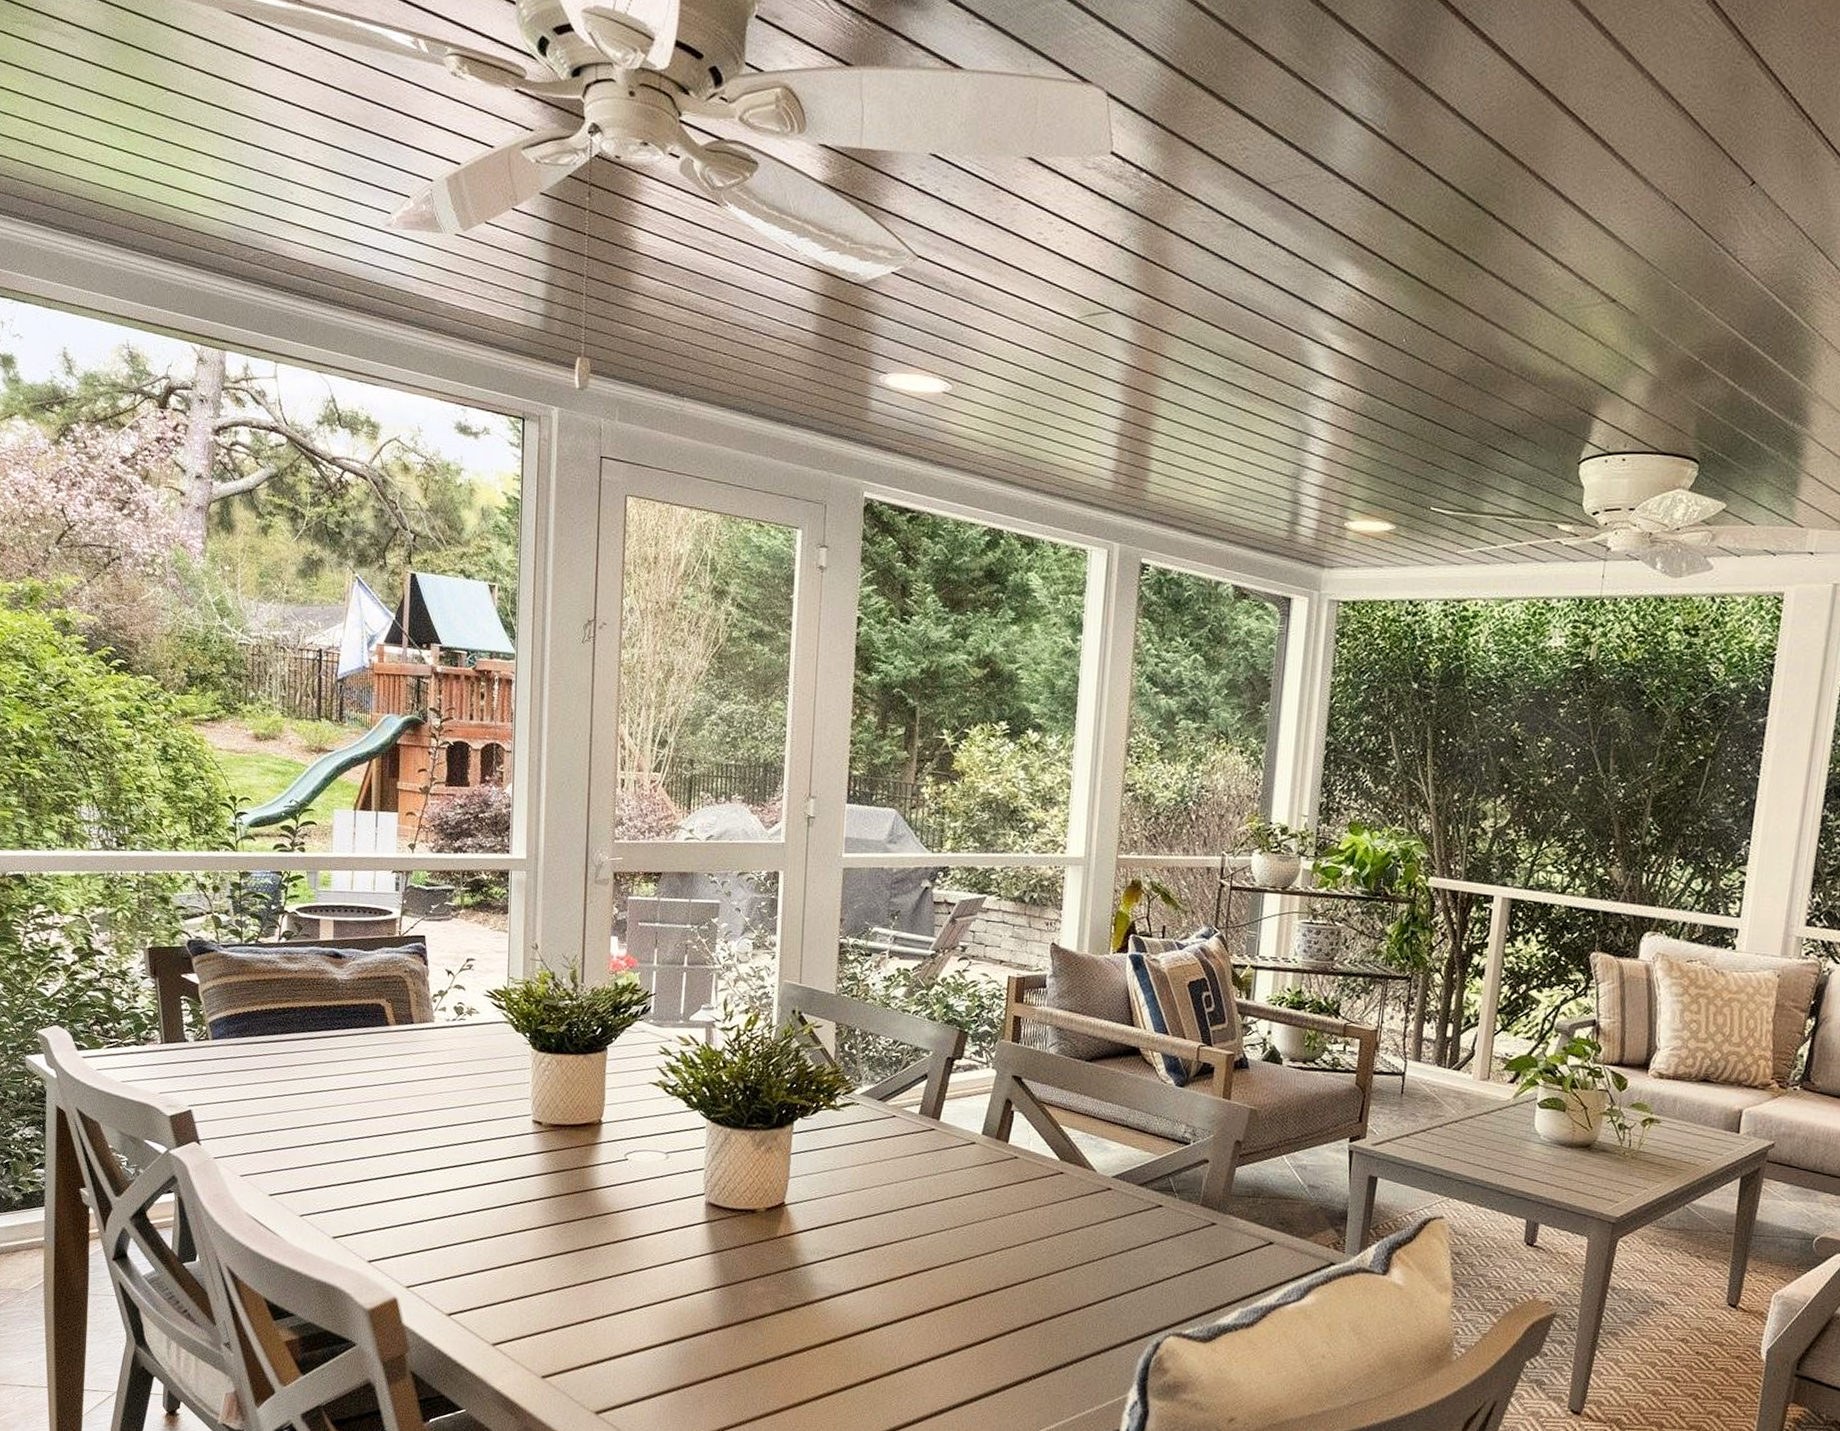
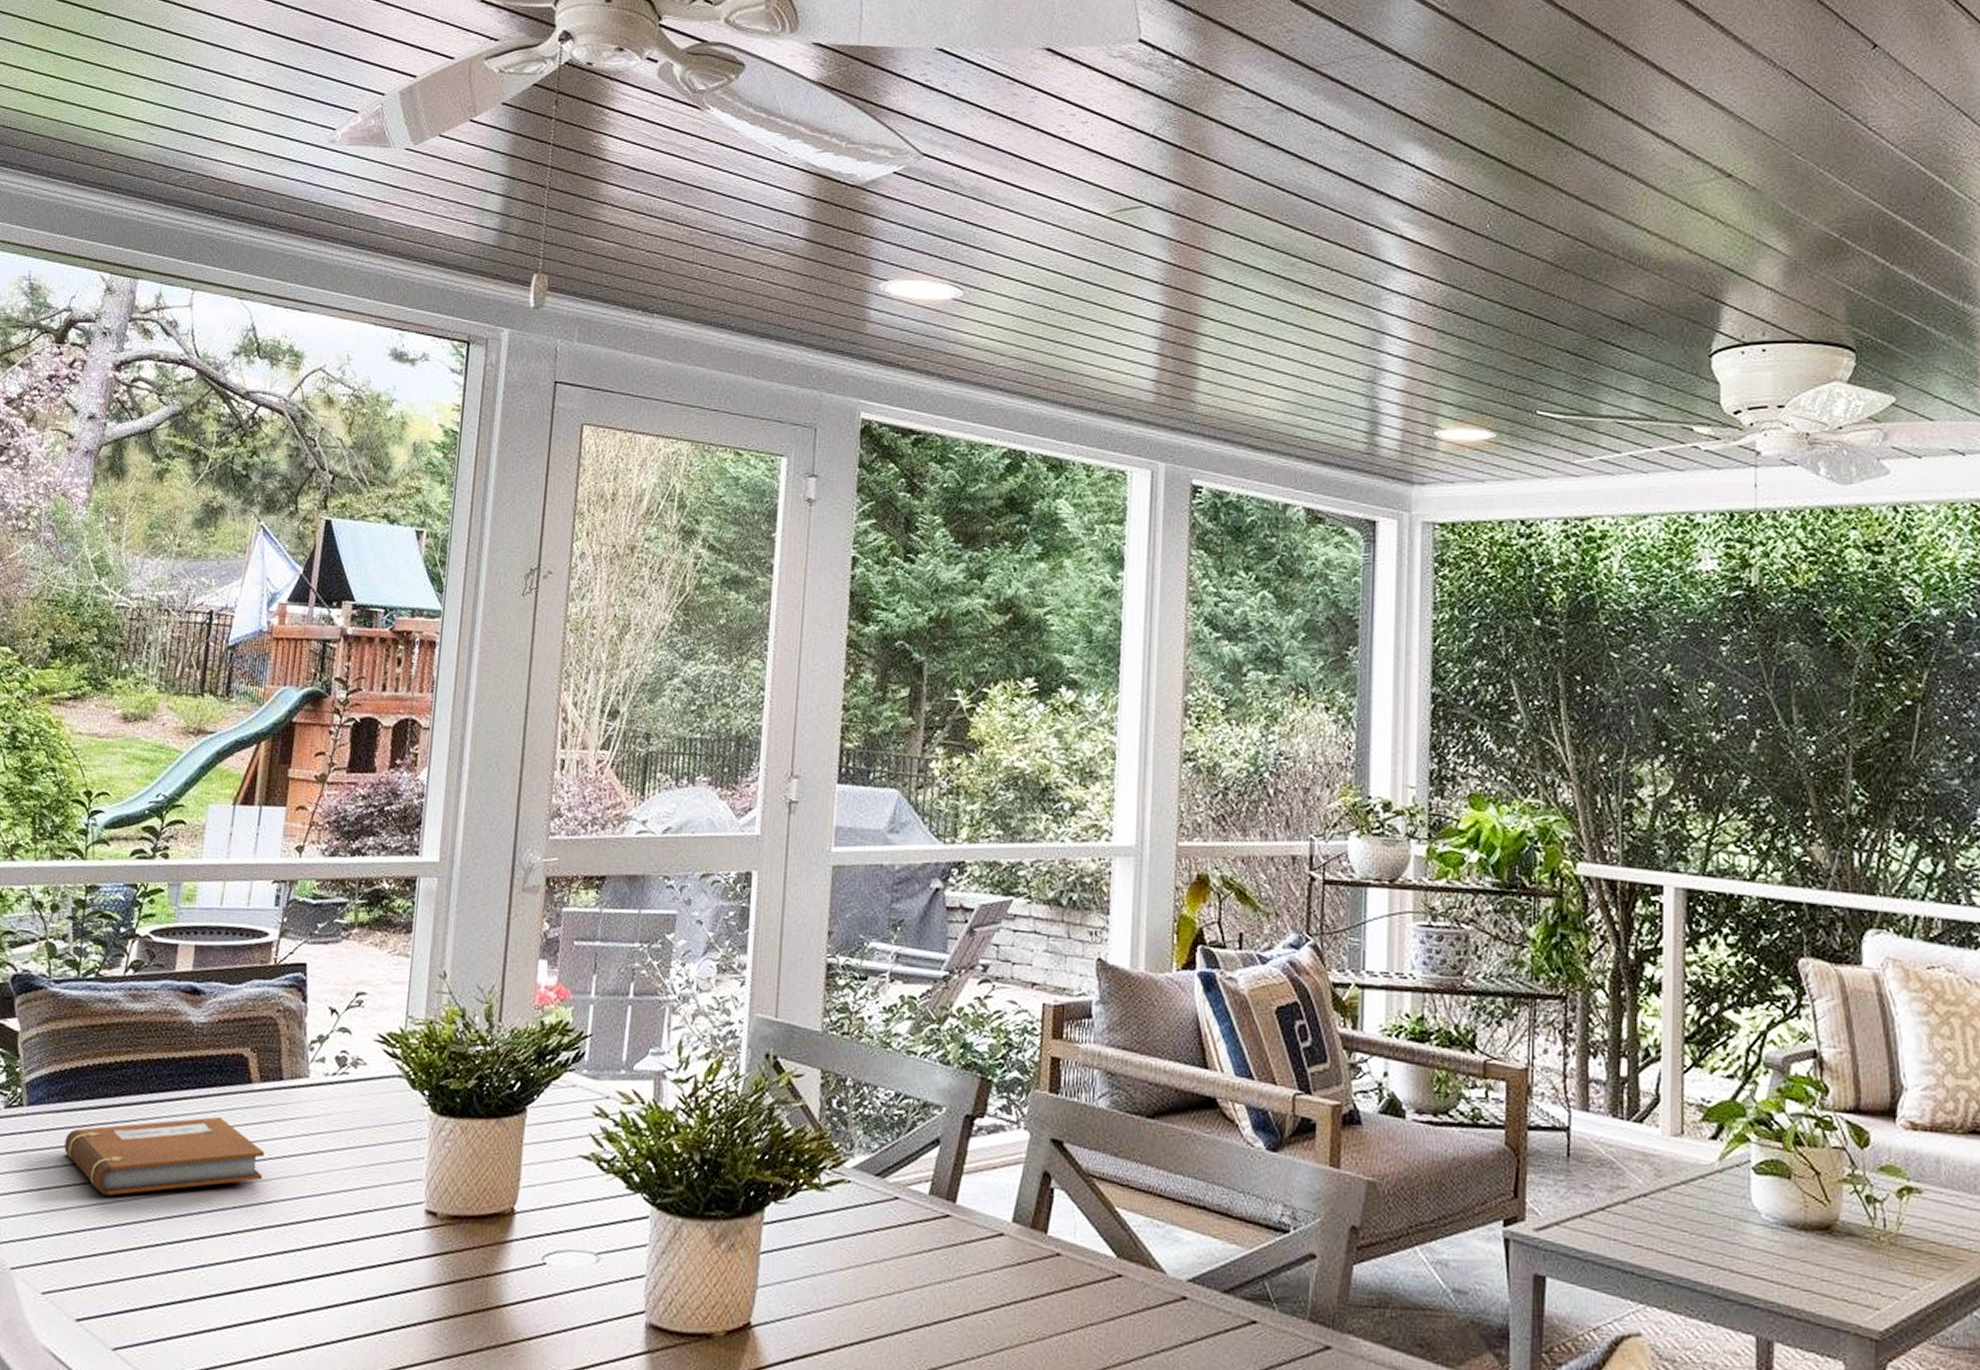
notebook: none [245,1050,404,1107] -> present [64,1116,265,1196]

